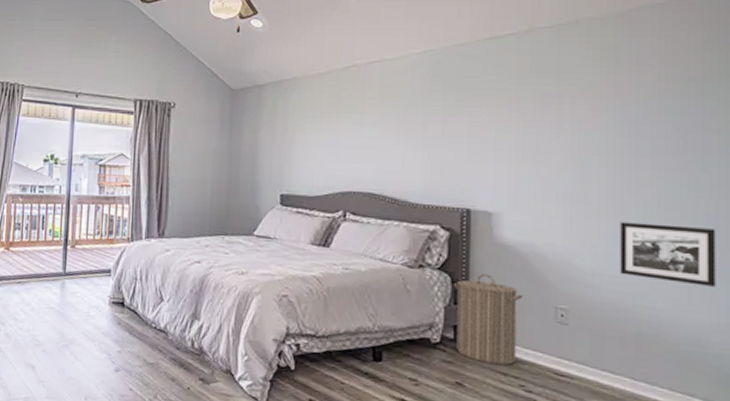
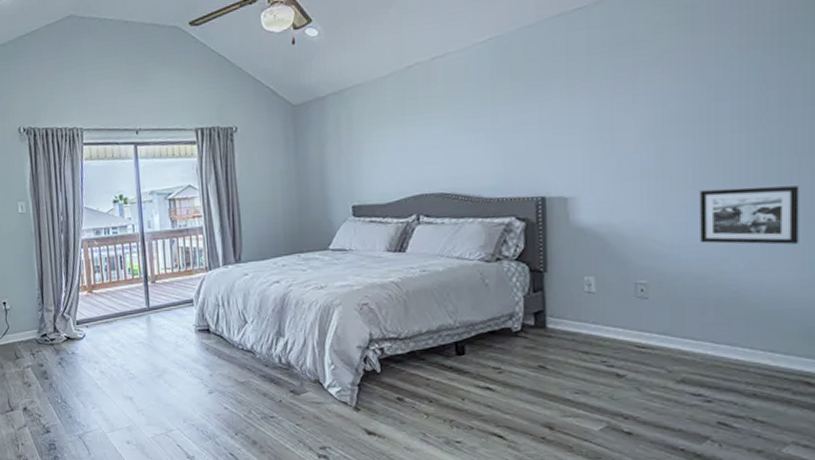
laundry hamper: present [454,274,523,366] -> none [533,259,602,345]

